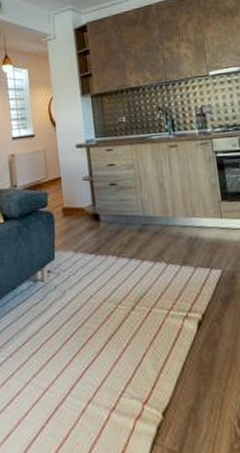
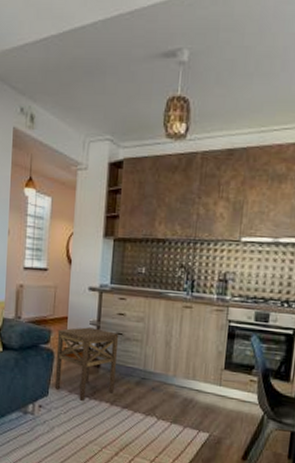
side table: none [53,183,118,258] -> present [54,327,119,401]

